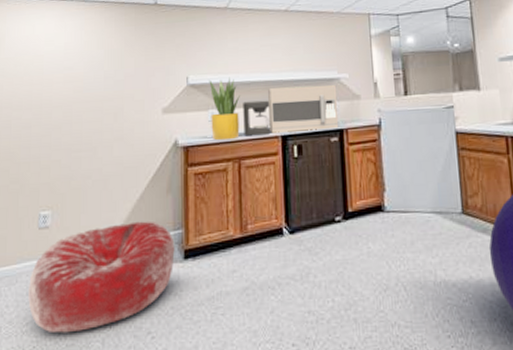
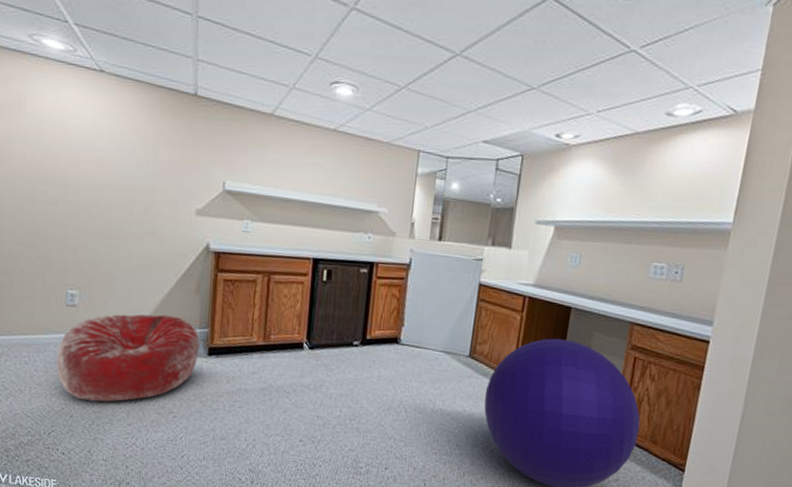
planter: present [209,77,240,141] -> none [244,189,277,254]
coffee maker: present [243,100,271,138] -> none [276,218,306,256]
microwave: present [267,85,339,133] -> none [302,209,374,261]

